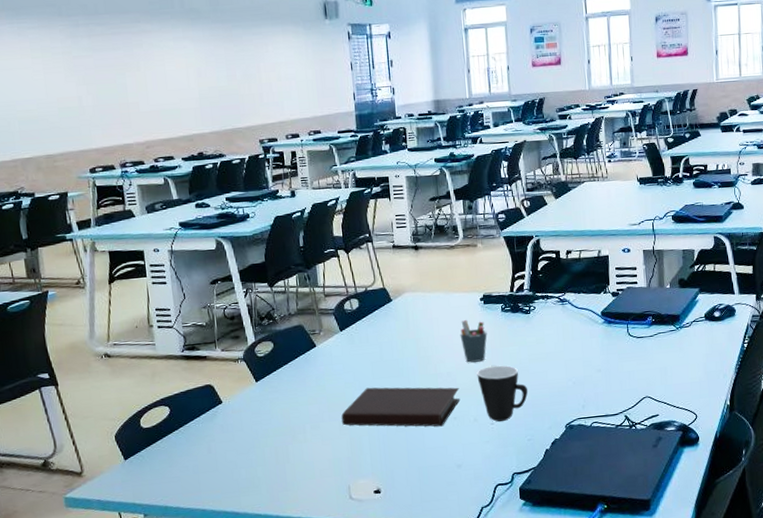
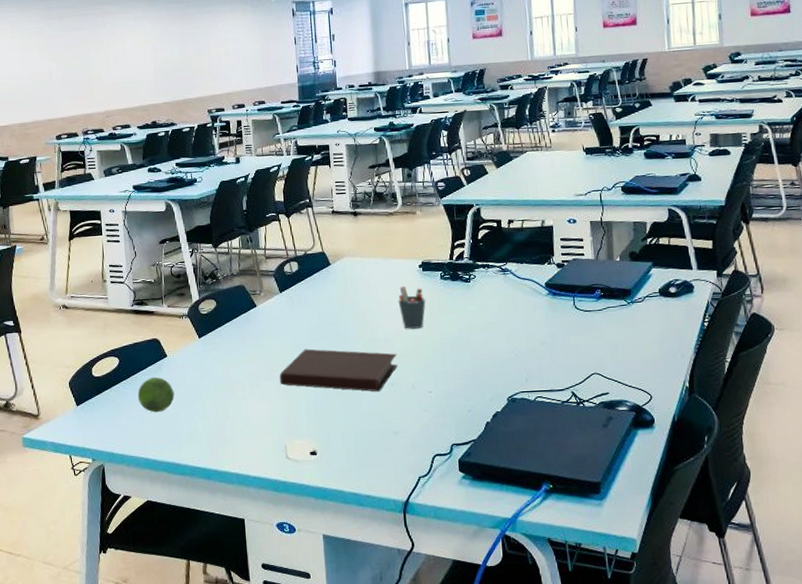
fruit: none [191,424,232,462] -> present [137,377,175,413]
mug: present [477,365,528,422] -> none [415,333,468,391]

